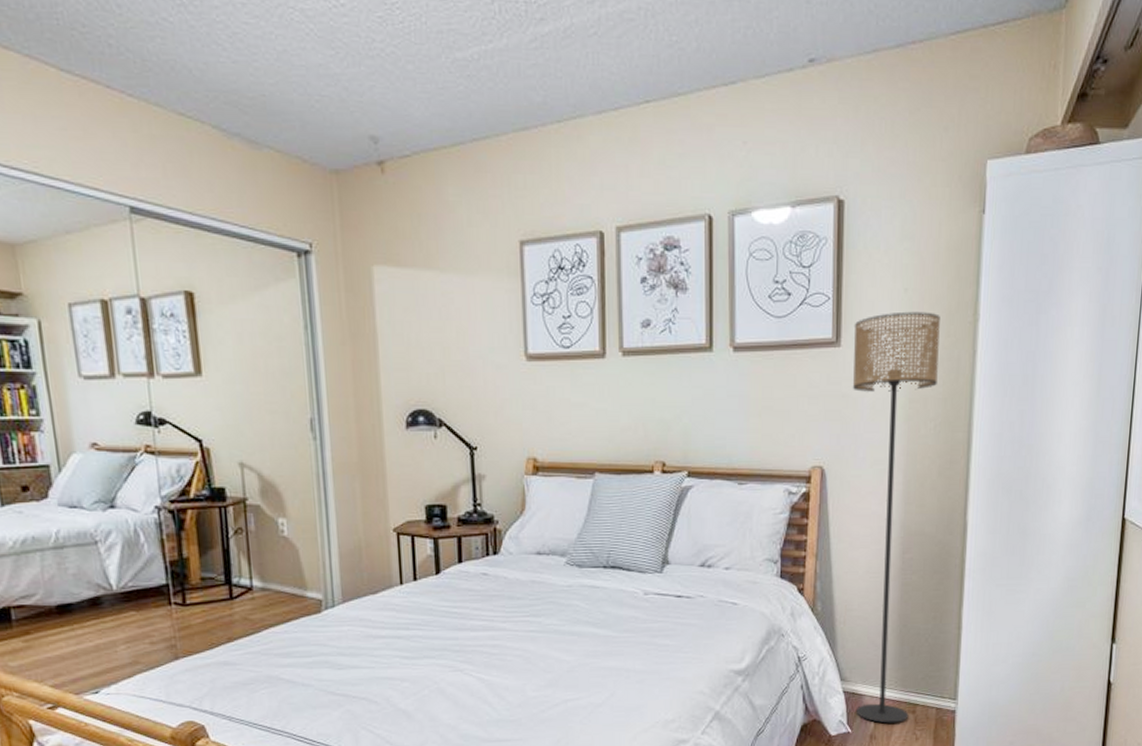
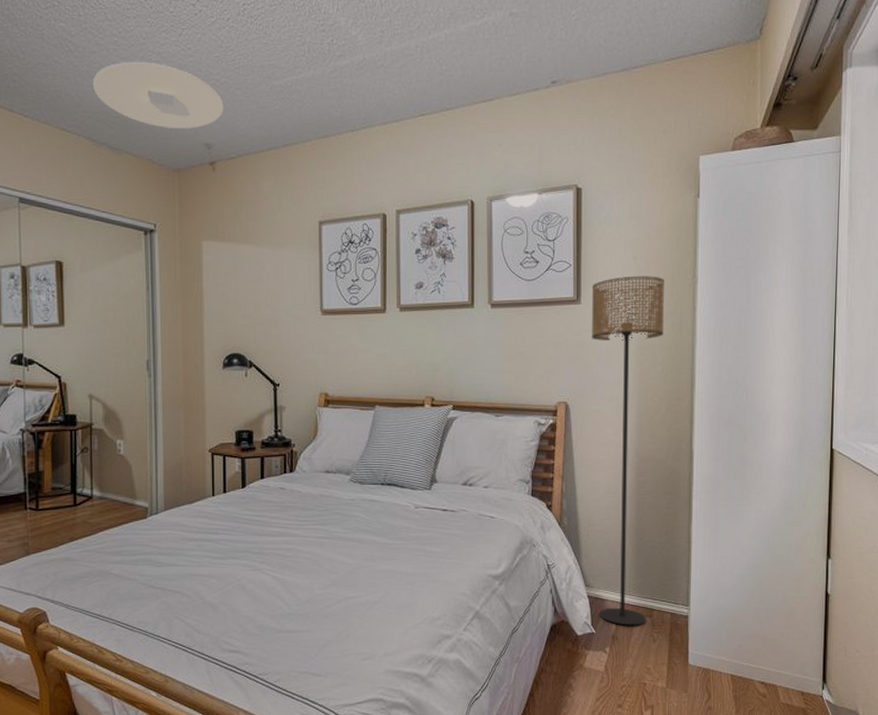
ceiling light: none [217,21,393,116] -> present [93,61,224,129]

